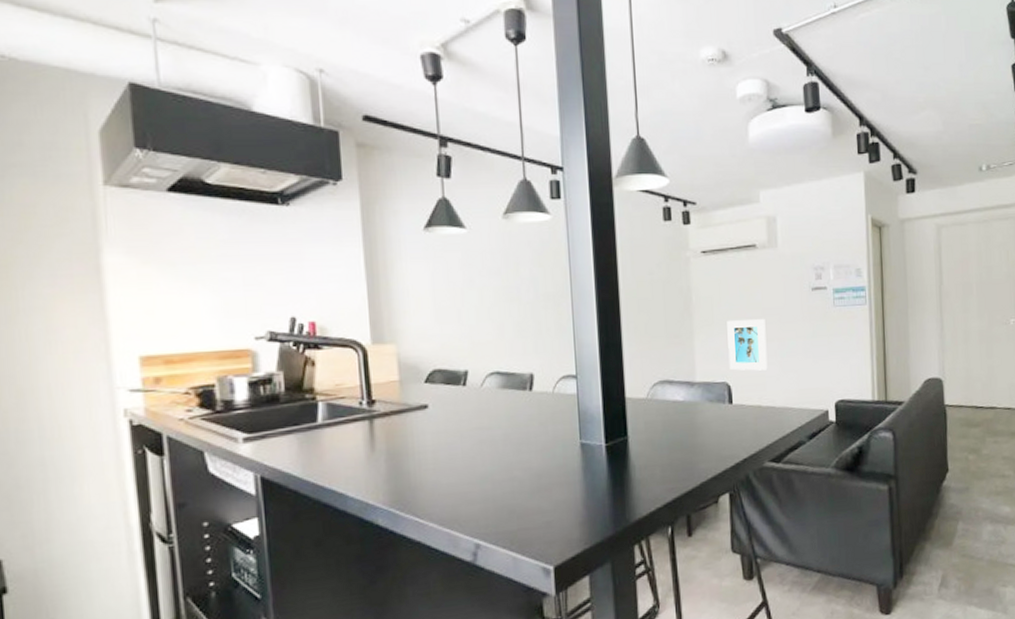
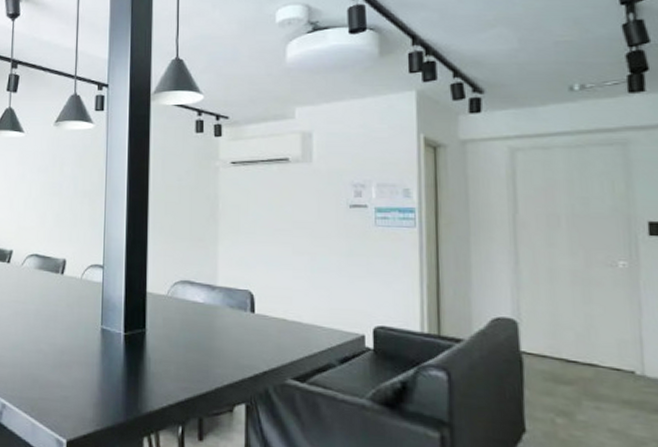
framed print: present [727,319,768,371] -> none [253,230,295,284]

